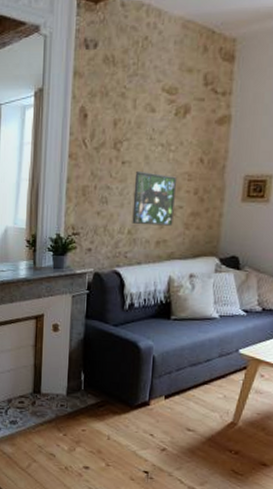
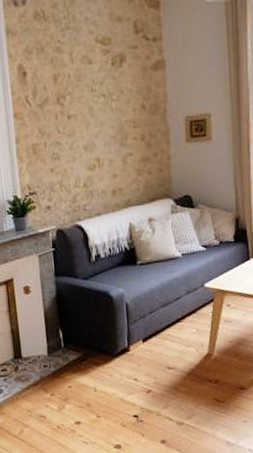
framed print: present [132,170,176,226] -> none [82,123,126,177]

